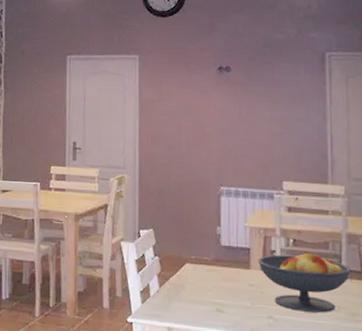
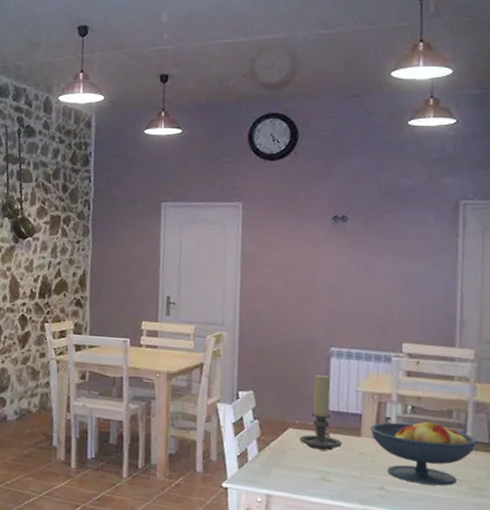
candle holder: none [196,212,234,283] -> present [299,374,342,451]

